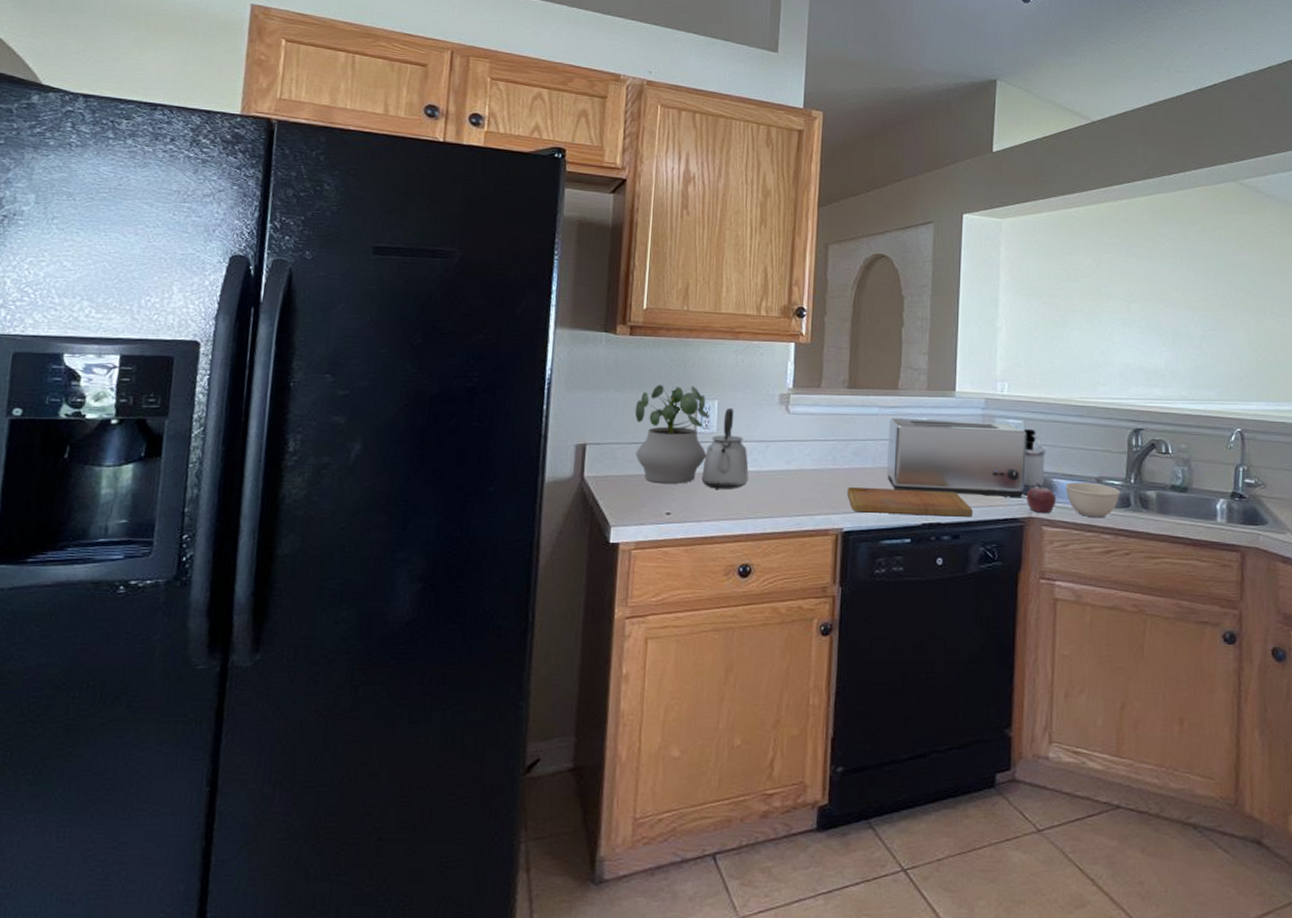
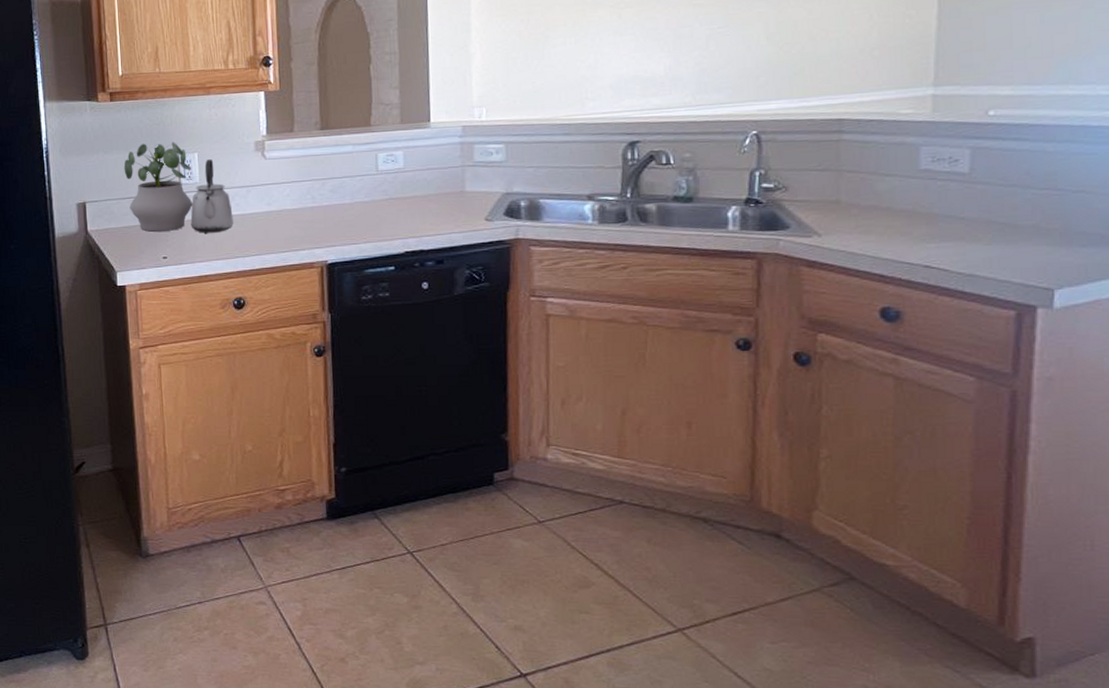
cutting board: present [847,486,972,517] -> none [328,219,456,245]
toaster: present [887,417,1027,497] -> none [364,149,510,222]
soap dispenser: present [1023,428,1046,487] -> none [505,152,531,209]
fruit: present [1026,483,1057,513] -> none [511,205,545,233]
soup bowl: present [1065,482,1120,518] -> none [554,200,615,235]

